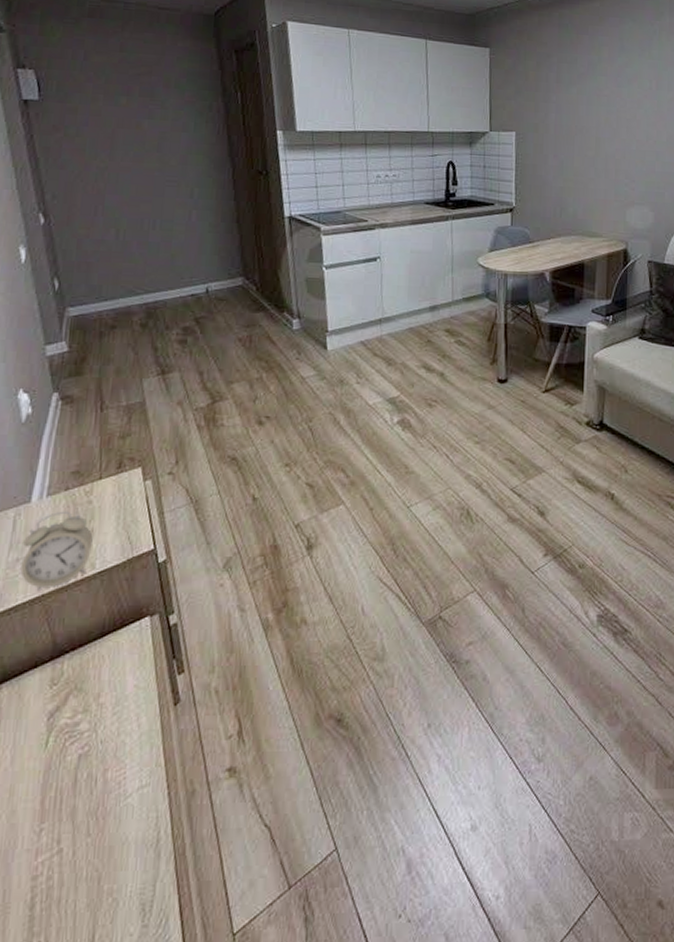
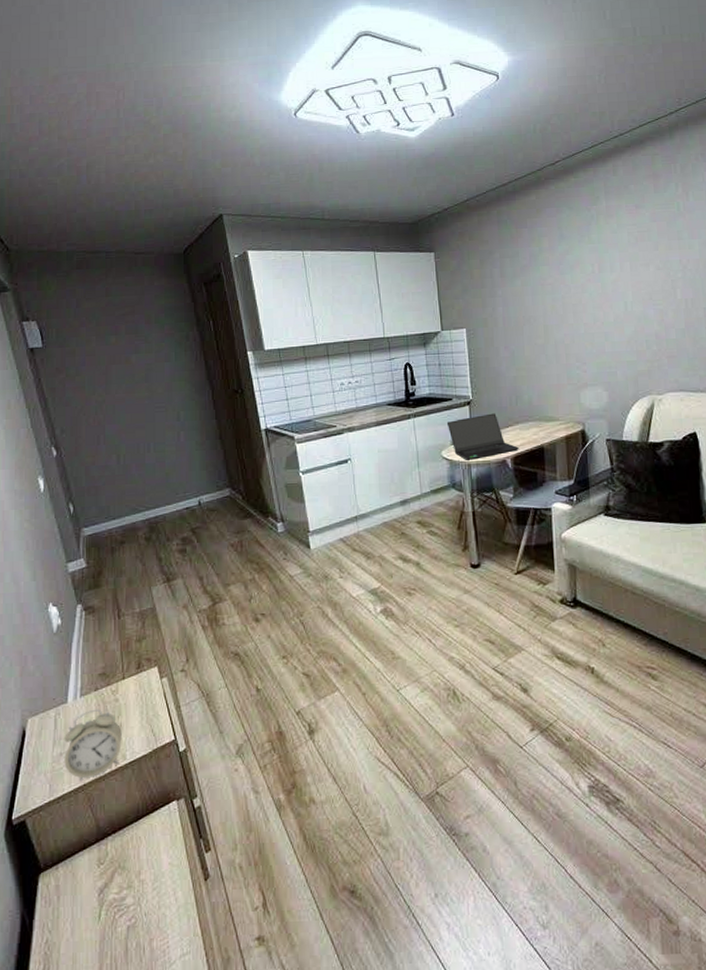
laptop: none [486,223,559,270] -> present [446,413,519,460]

